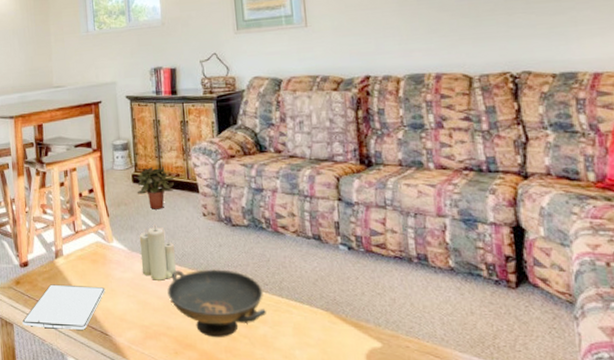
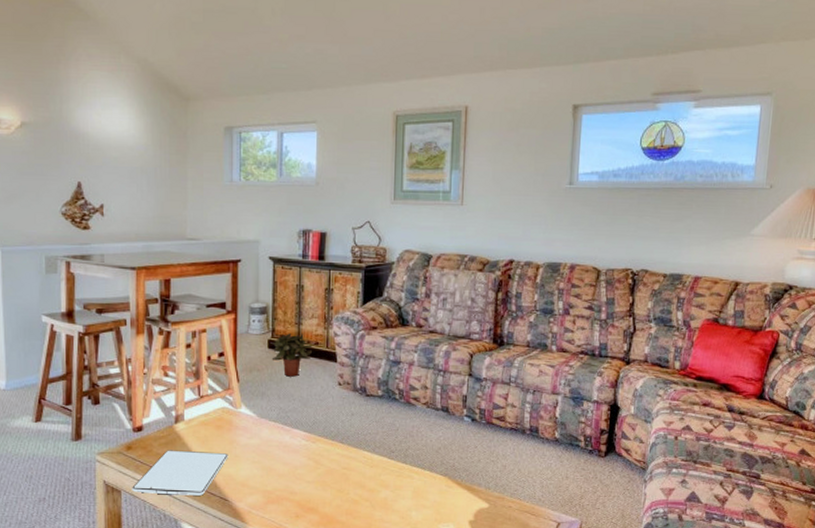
candle: present [139,225,176,281] -> none [269,392,305,447]
decorative bowl: present [167,269,266,337] -> none [294,437,389,501]

